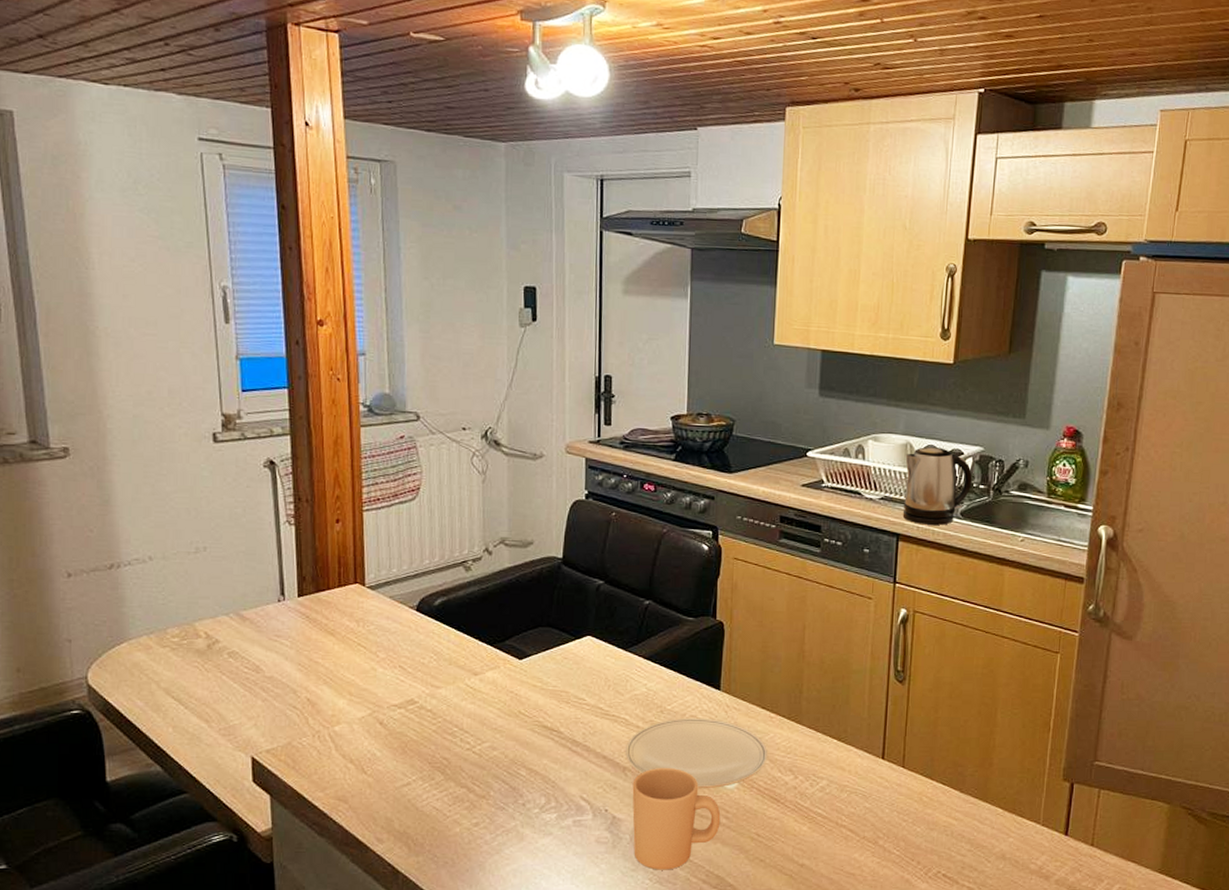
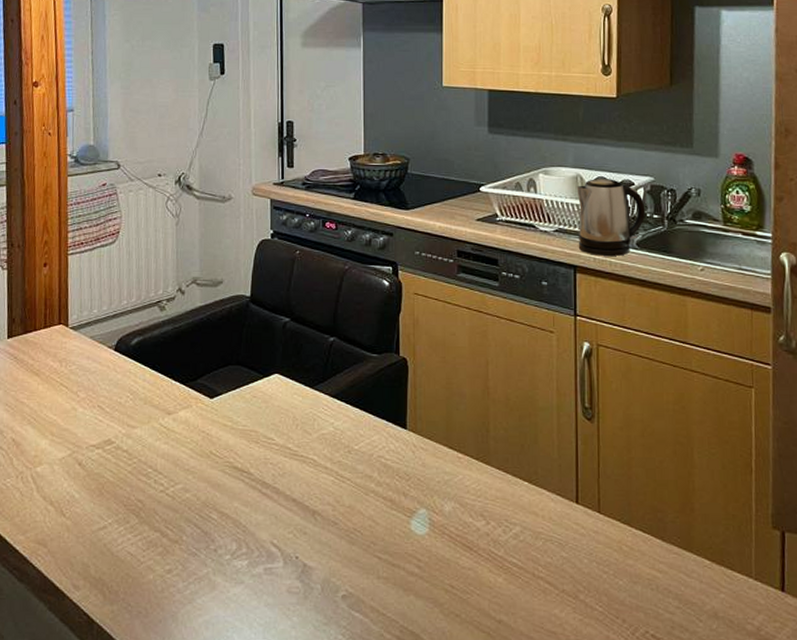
plate: present [625,718,767,789] -> none [315,459,457,535]
mug: present [632,767,721,870] -> none [322,511,413,625]

